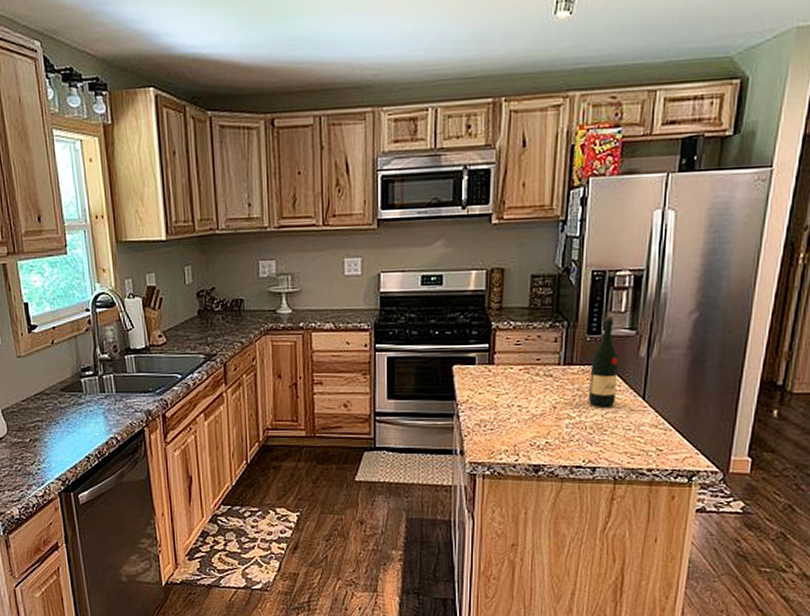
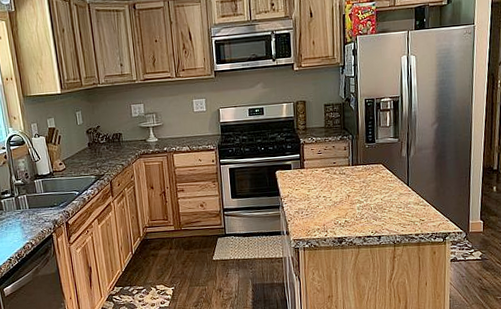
wine bottle: present [588,315,619,407] -> none [370,129,390,194]

